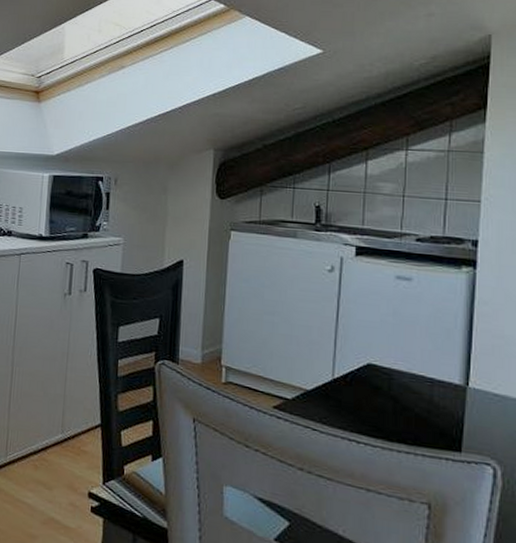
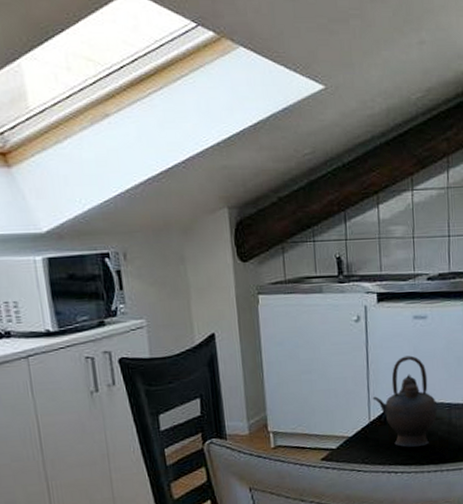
teapot: none [339,316,417,420] -> present [372,355,438,448]

